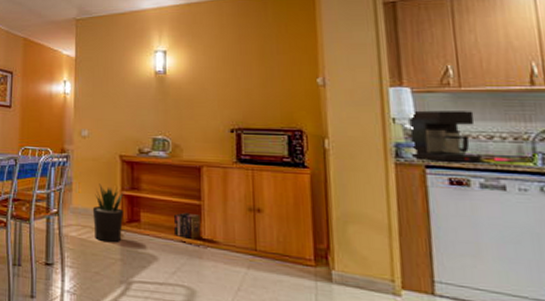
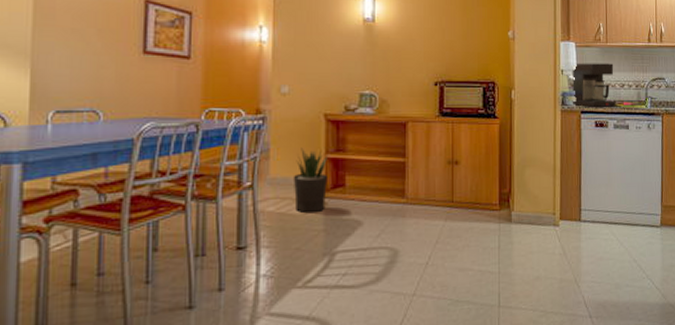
books: present [173,212,201,239] -> none [378,171,405,199]

